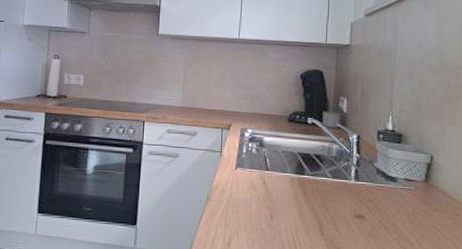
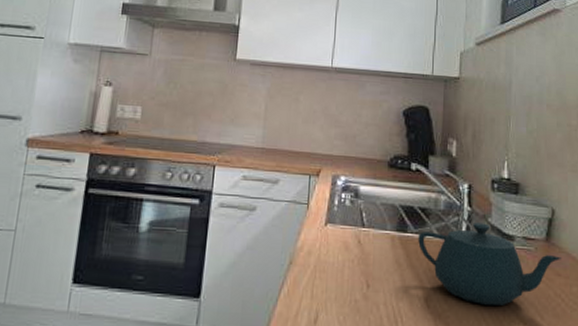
teapot: none [314,167,438,234] -> present [418,222,561,305]

